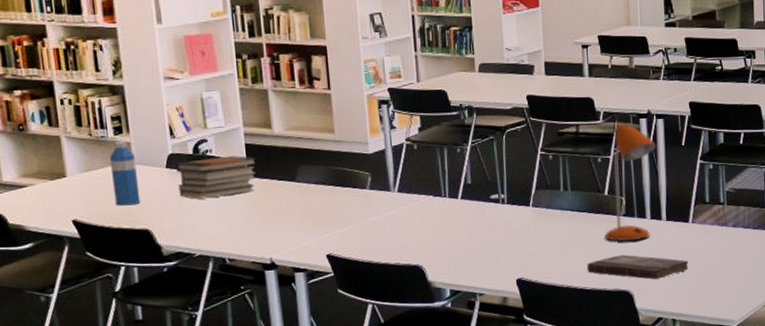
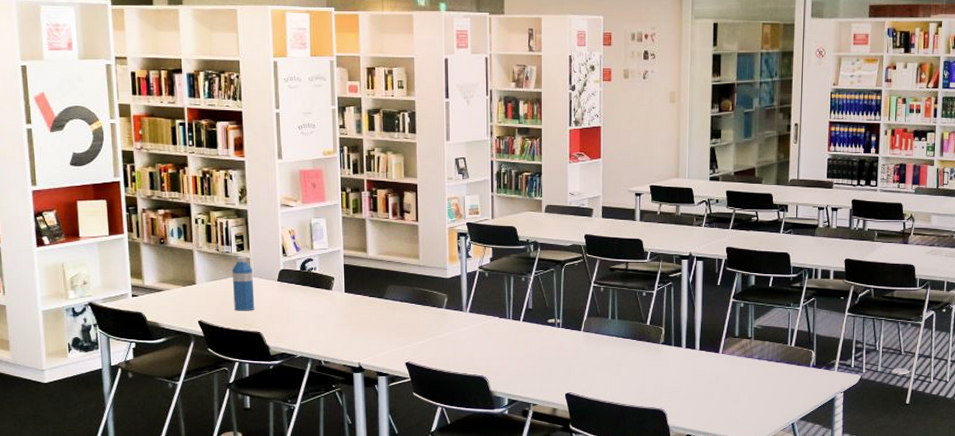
book stack: present [176,156,257,199] -> none [286,274,353,309]
book: present [587,254,689,279] -> none [627,377,717,401]
desk lamp: present [605,123,657,241] -> none [645,263,695,367]

